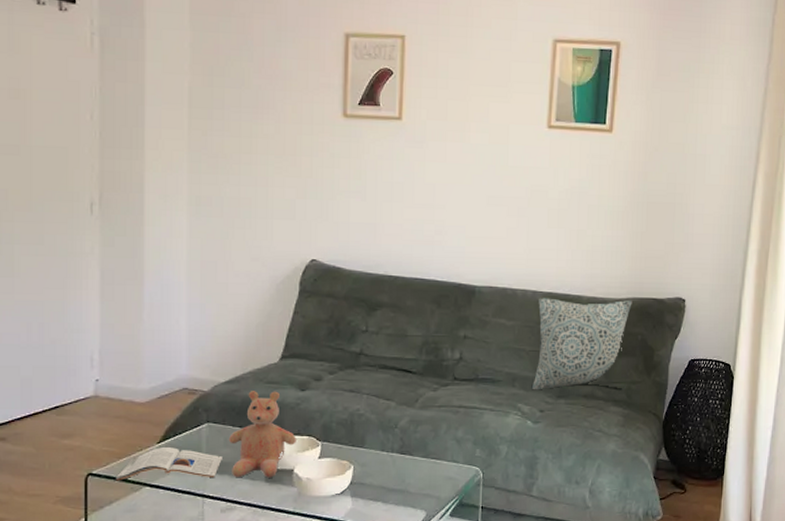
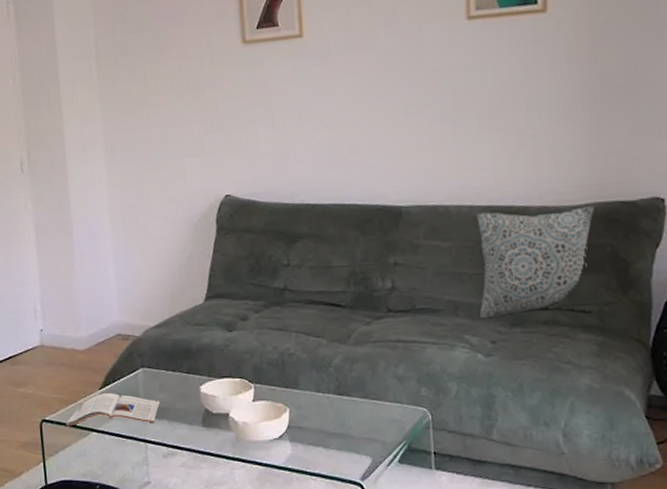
stuffed animal: present [228,391,296,478] -> none [163,333,229,423]

